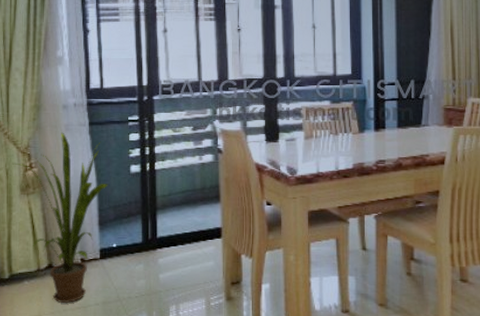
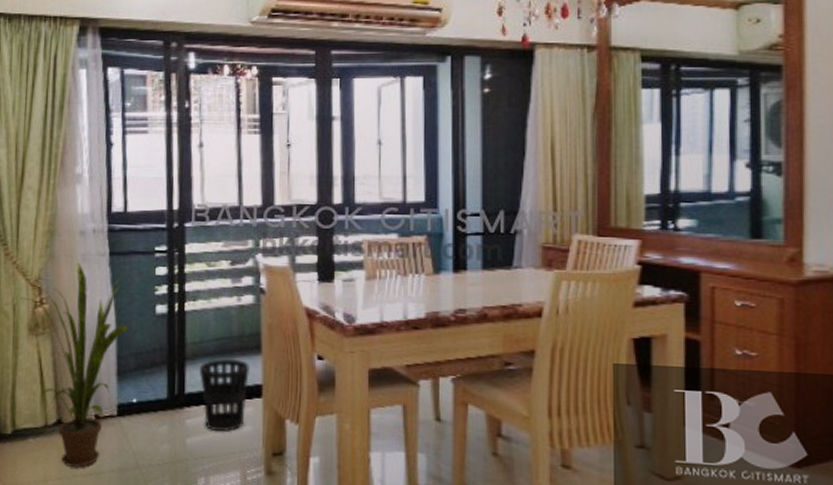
wastebasket: none [169,208,212,268] -> present [200,359,251,433]

